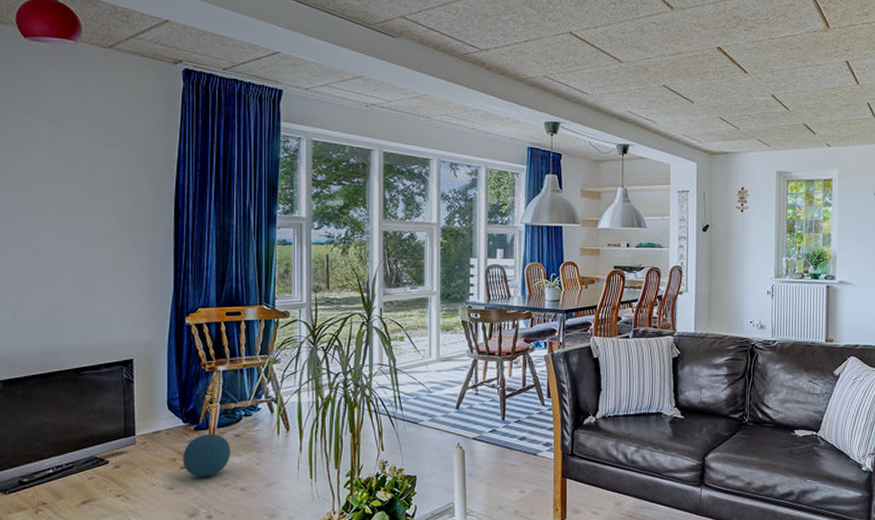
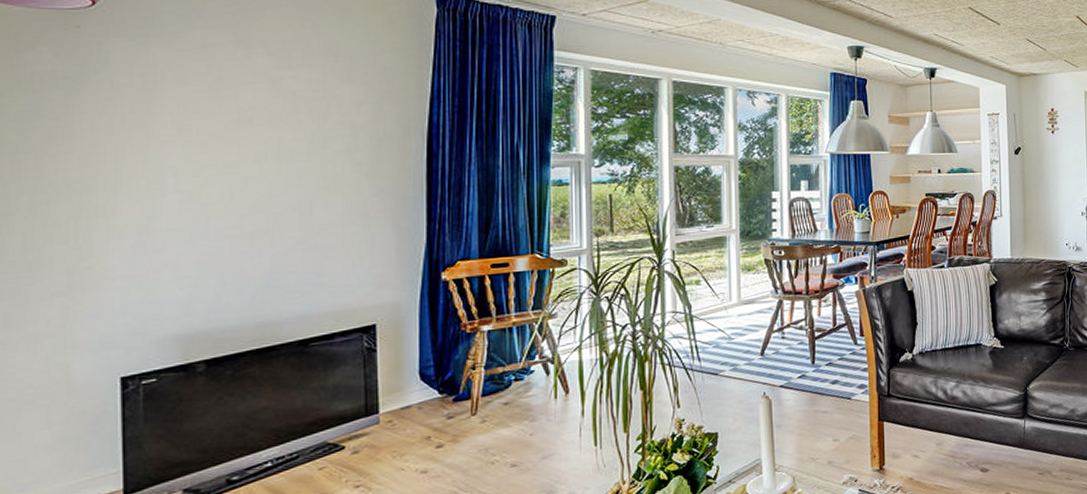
ball: present [183,434,231,477] -> none [439,404,499,456]

